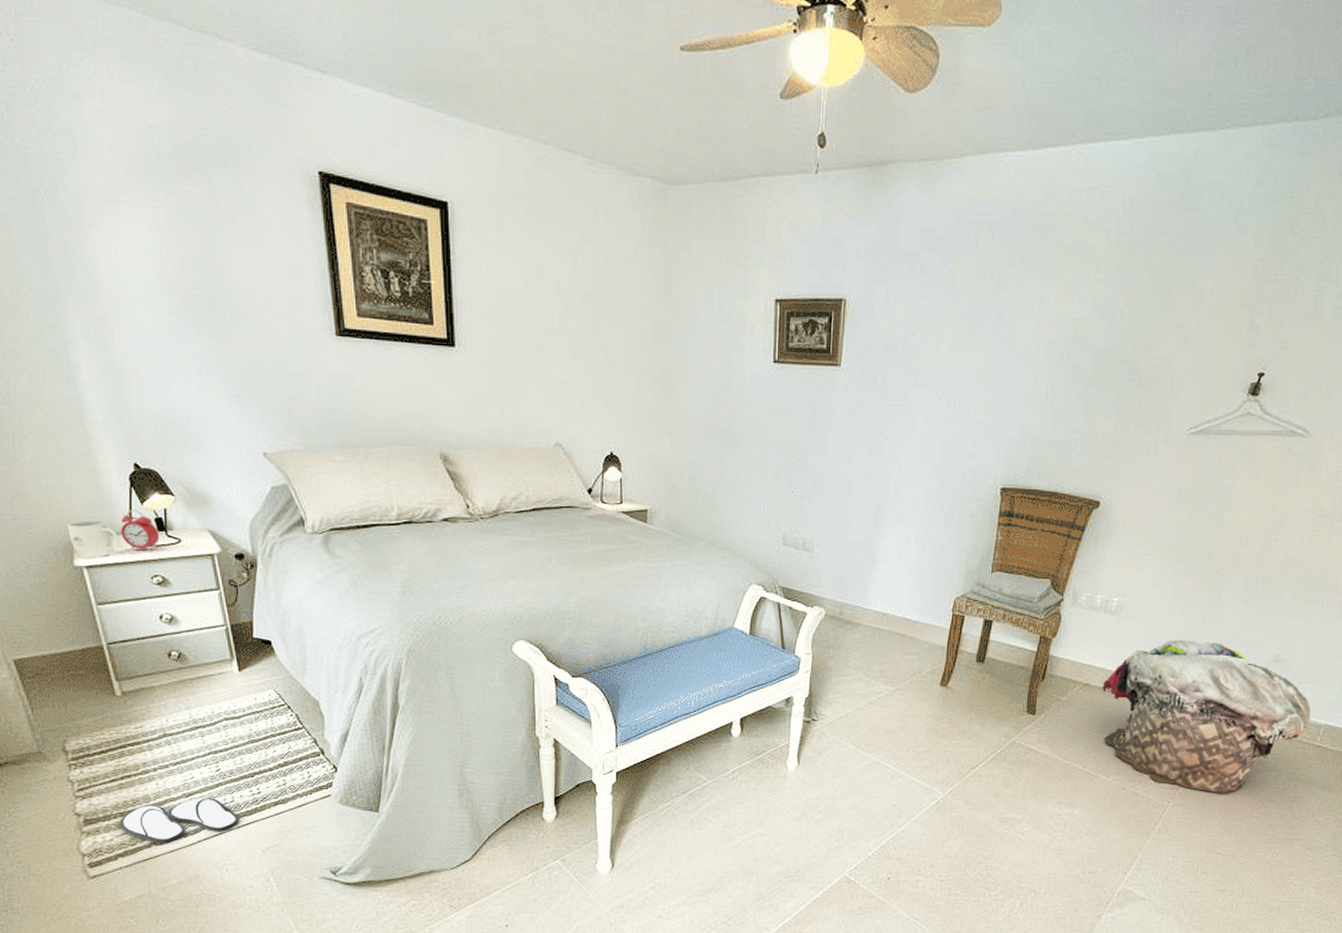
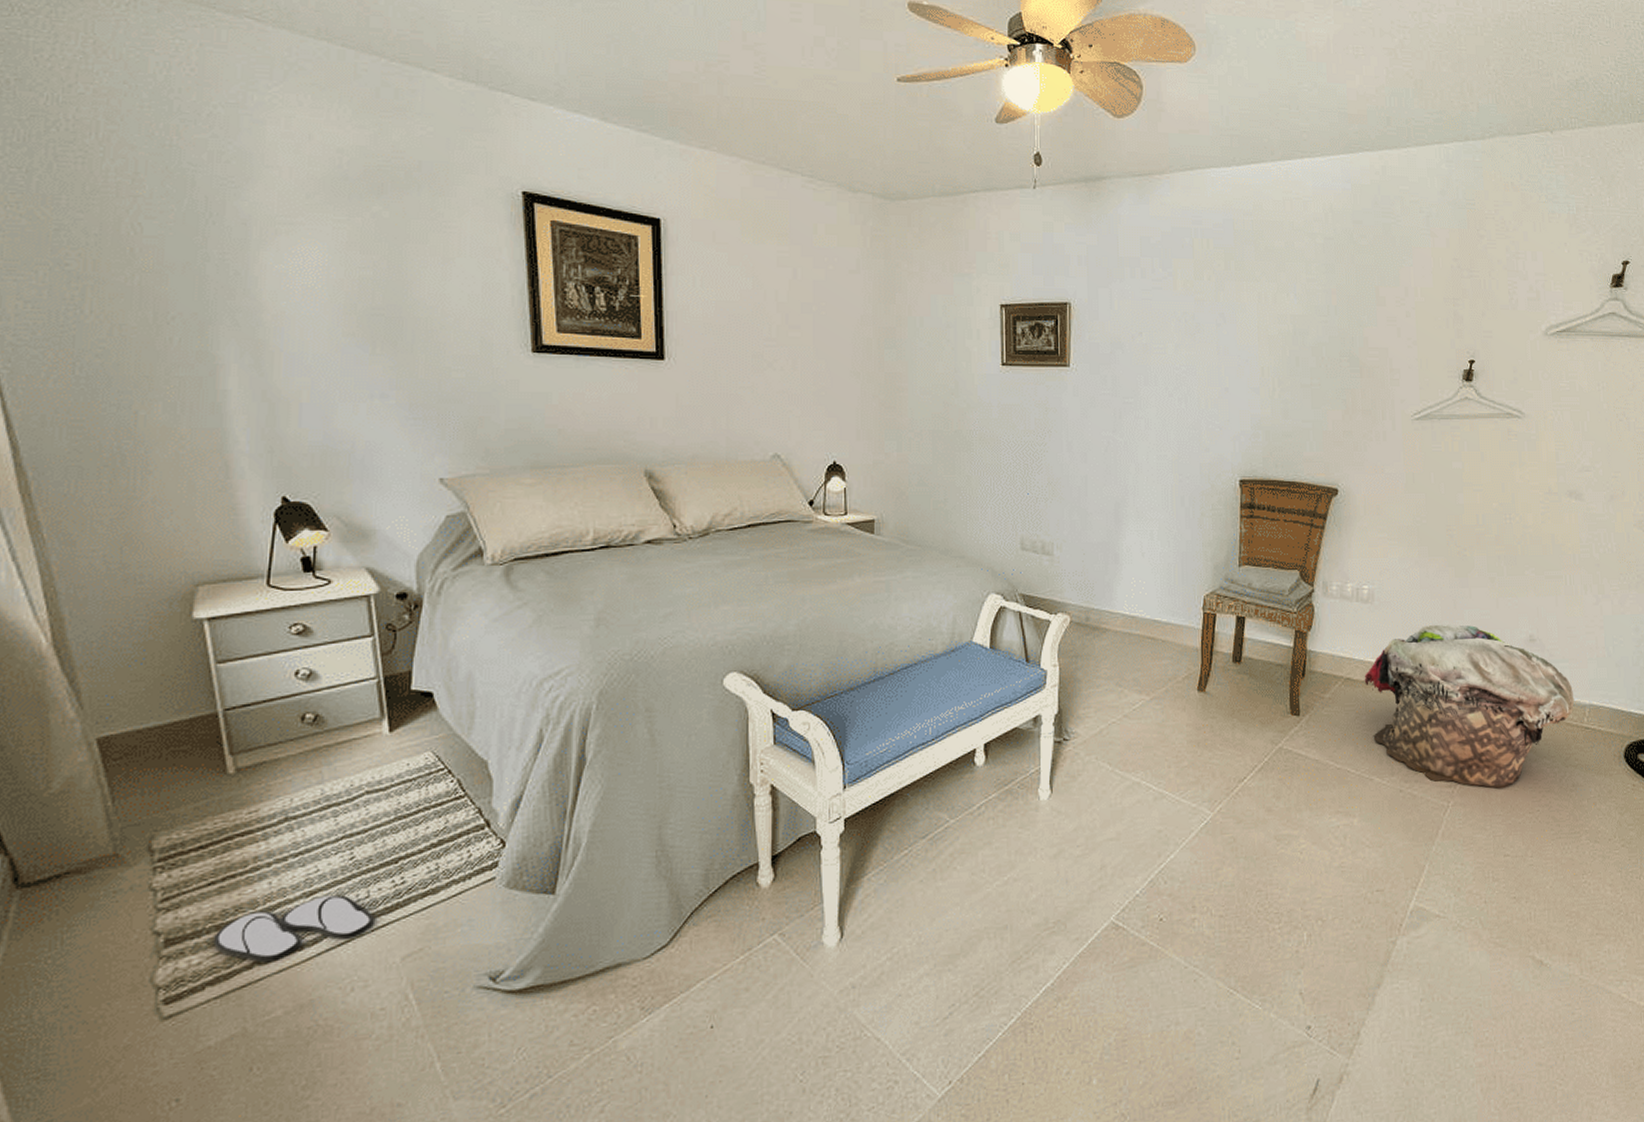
mug: present [67,519,120,559] -> none [189,562,255,609]
alarm clock: present [120,509,160,551] -> none [257,549,305,596]

